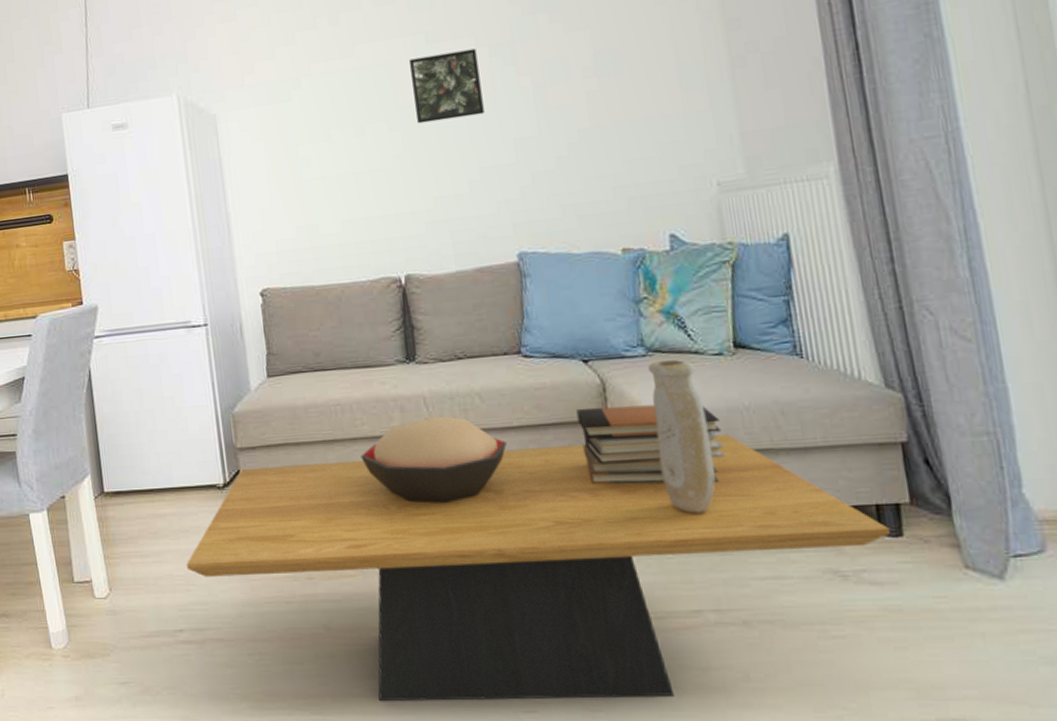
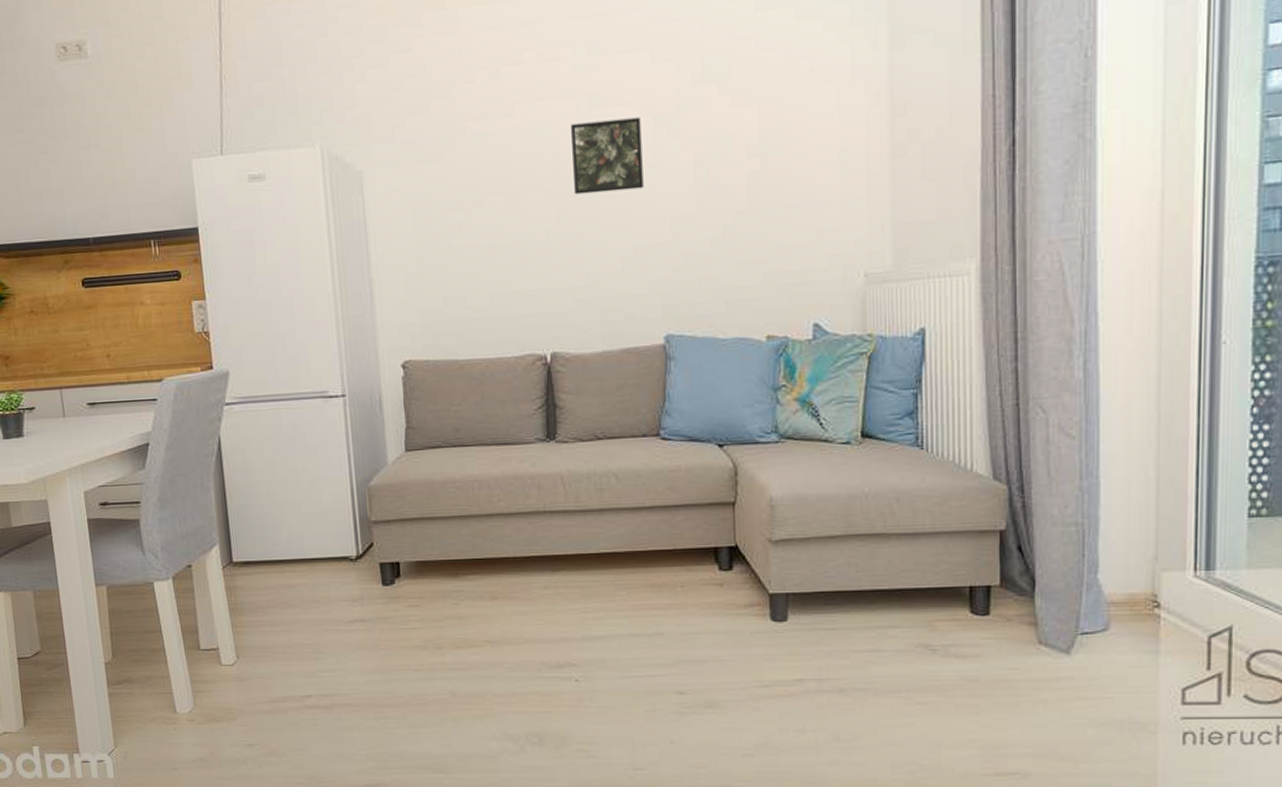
coffee table: present [186,433,890,702] -> none [315,518,978,762]
decorative bowl: present [360,416,507,504] -> none [495,495,638,579]
book stack: present [576,405,726,485] -> none [707,489,842,564]
vase: present [648,359,716,514] -> none [780,446,831,592]

